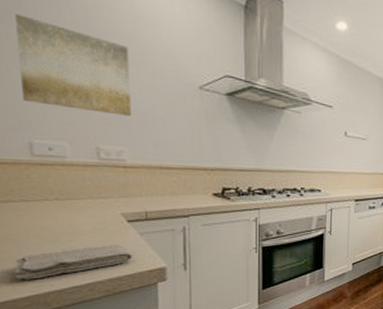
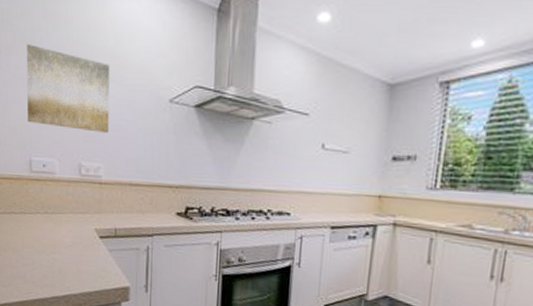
washcloth: present [14,244,133,280] -> none [12,259,102,286]

